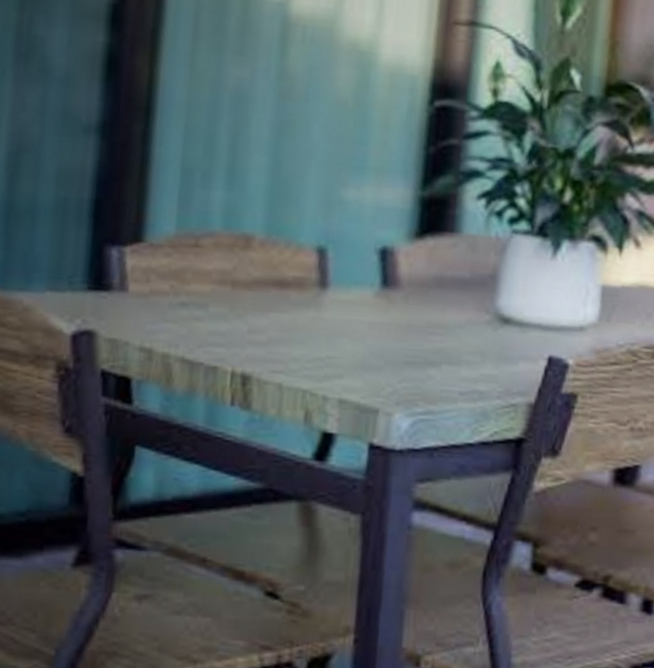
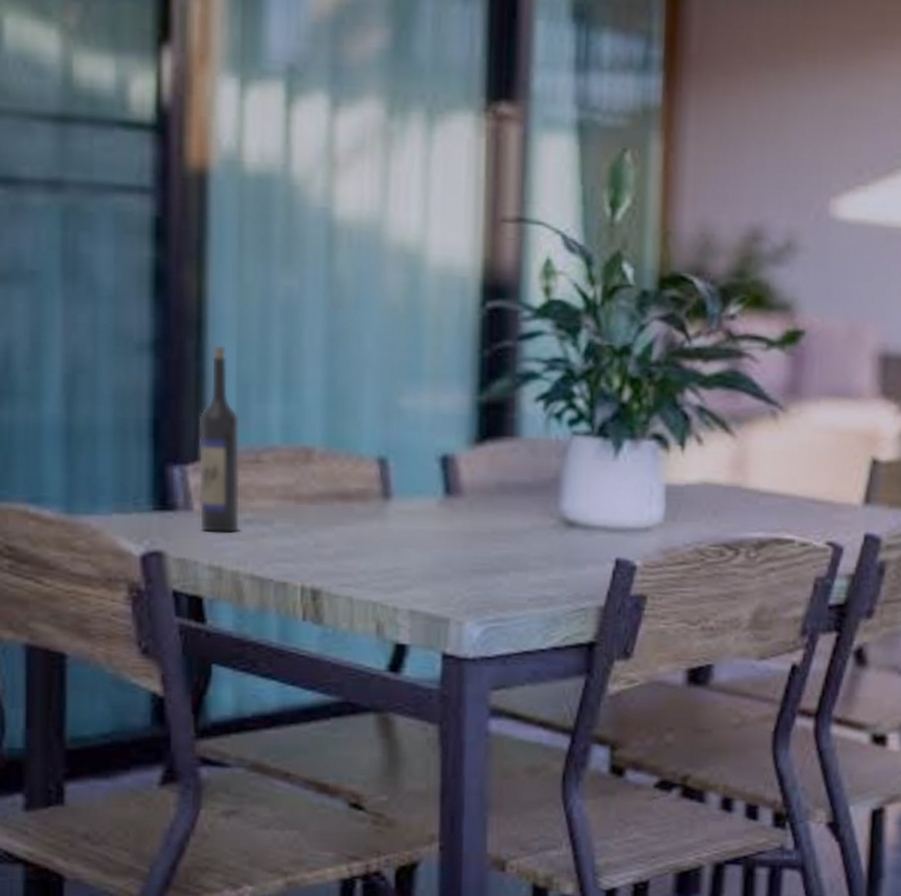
wine bottle: none [133,129,183,316] -> present [198,344,241,534]

